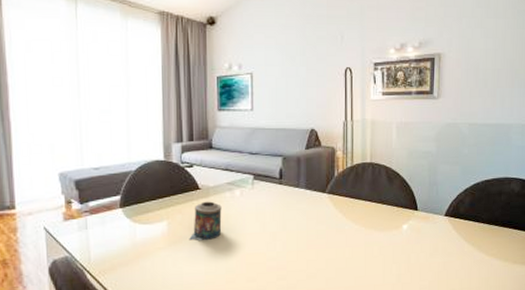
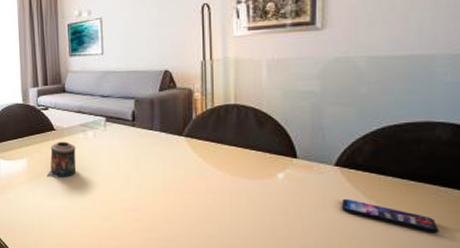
smartphone: none [448,243,512,268] -> present [341,198,439,234]

